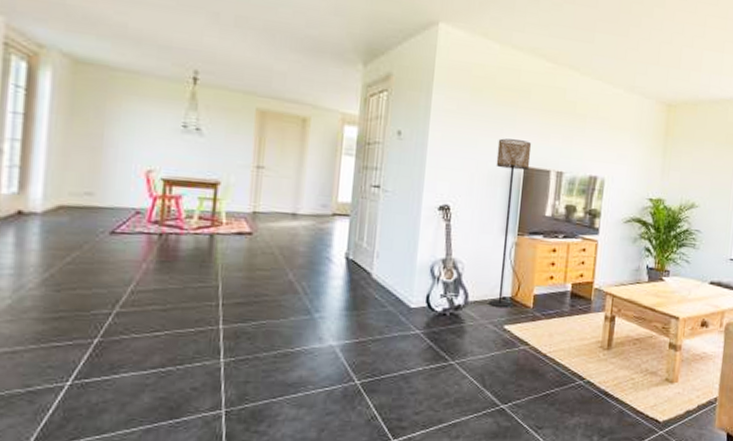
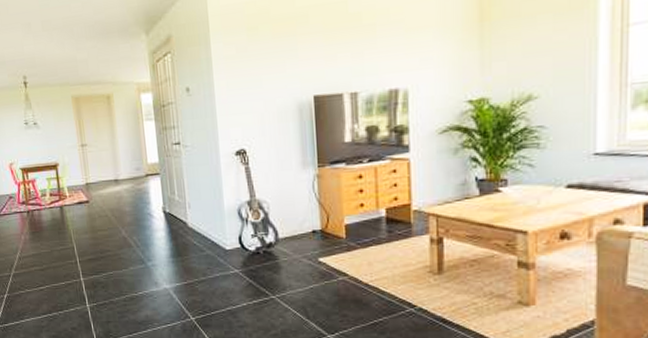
floor lamp: present [489,138,532,307] -> none [282,68,322,241]

